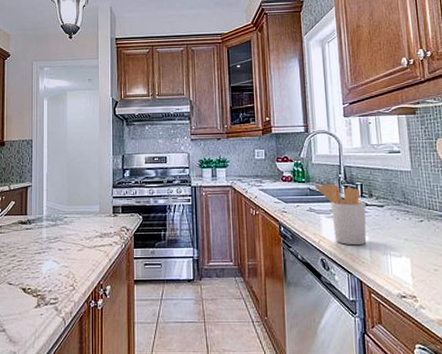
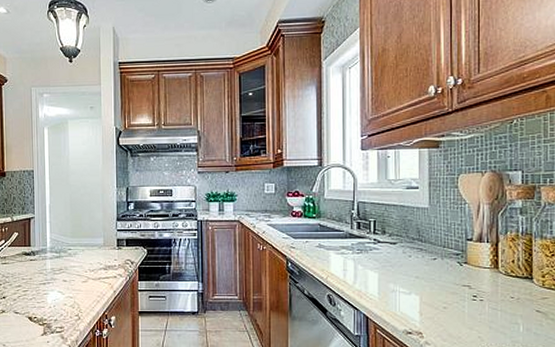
utensil holder: present [315,183,367,246] -> none [326,219,377,282]

